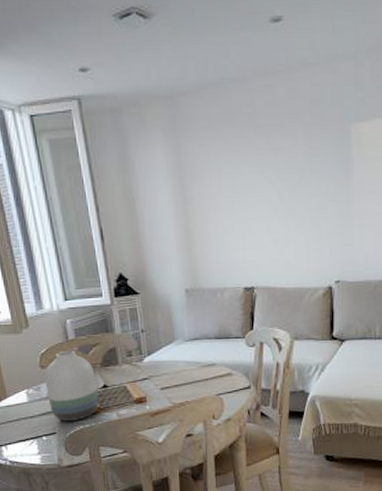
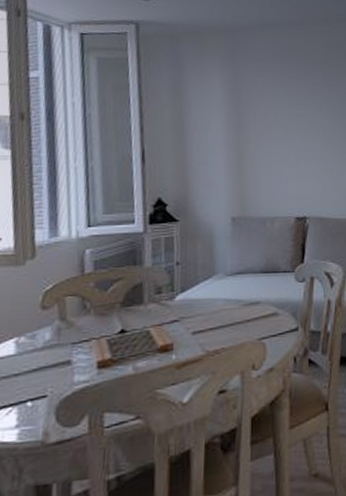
vase: present [44,350,100,421] -> none [43,286,113,379]

